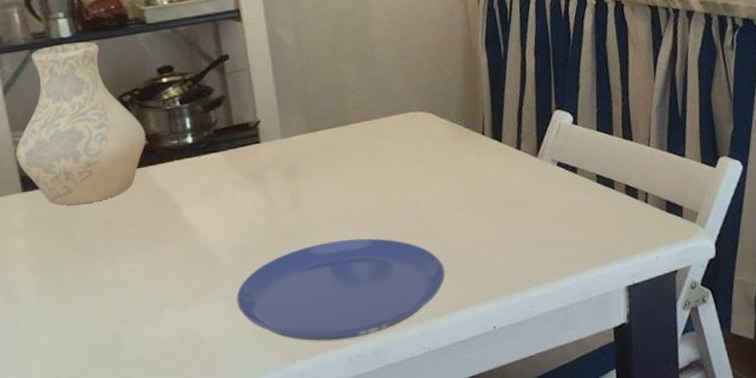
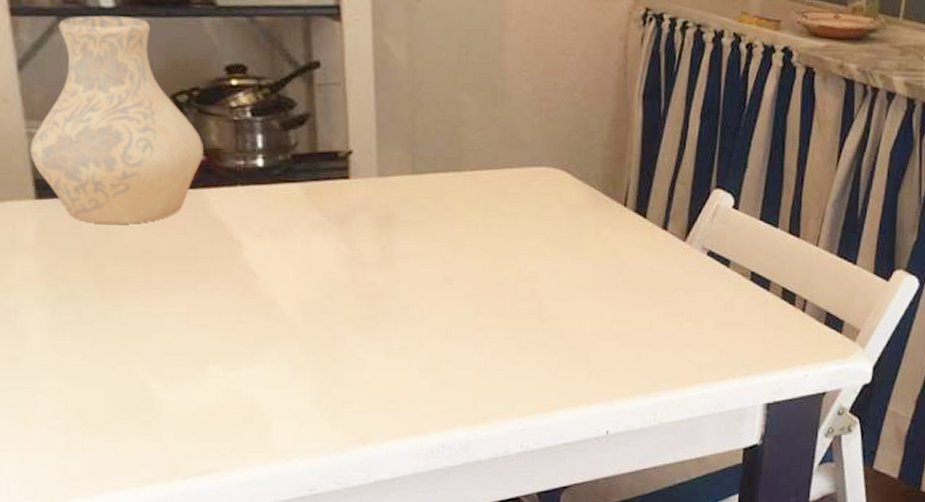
plate: present [237,238,445,341] -> none [301,310,558,426]

